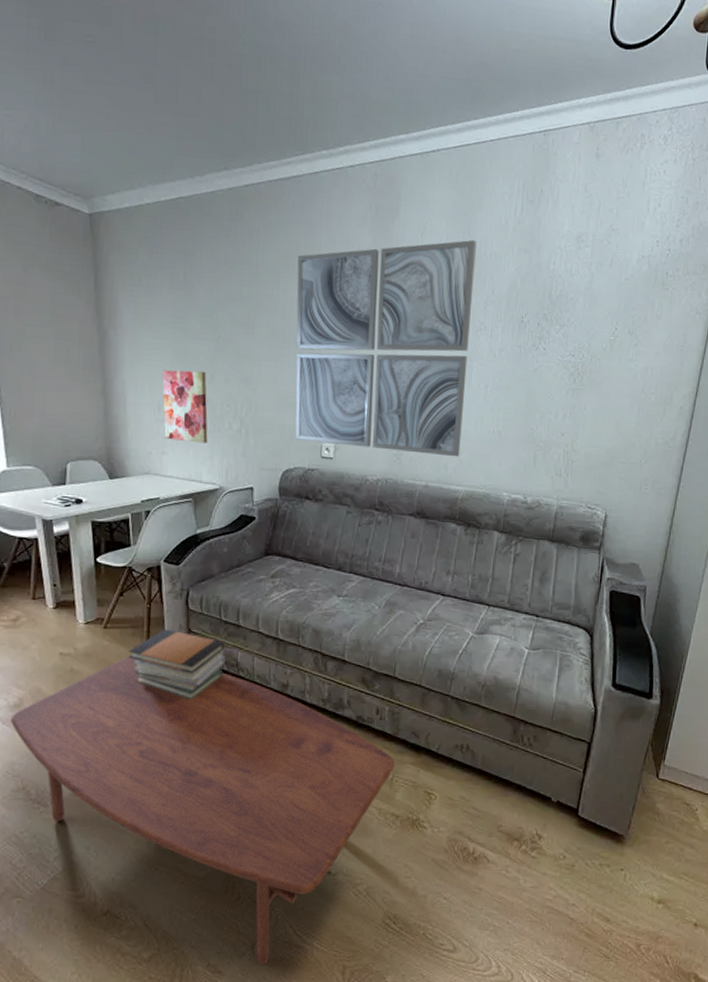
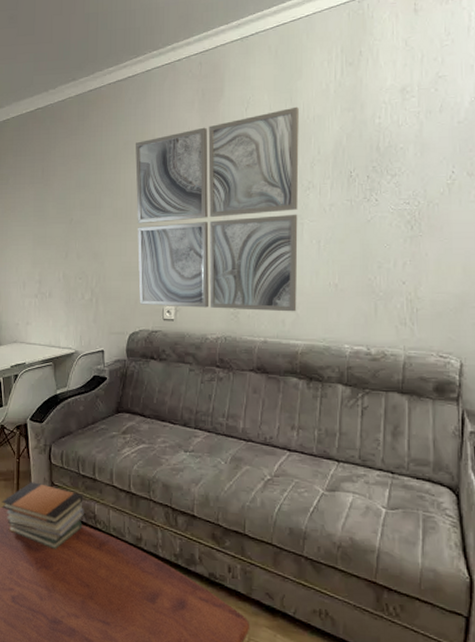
wall art: present [162,369,208,444] -> none [26,250,64,313]

